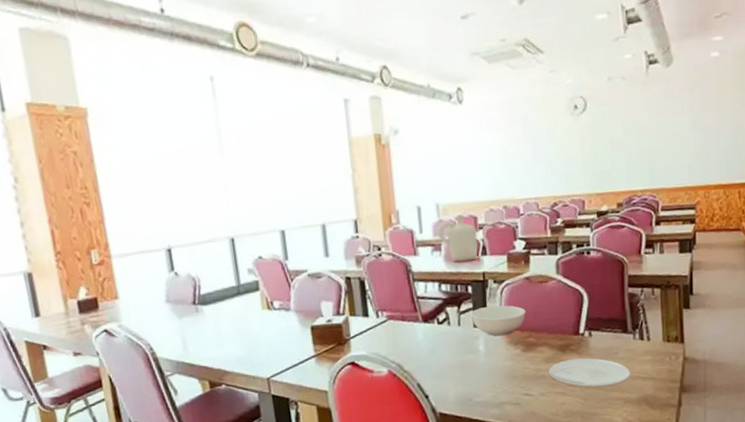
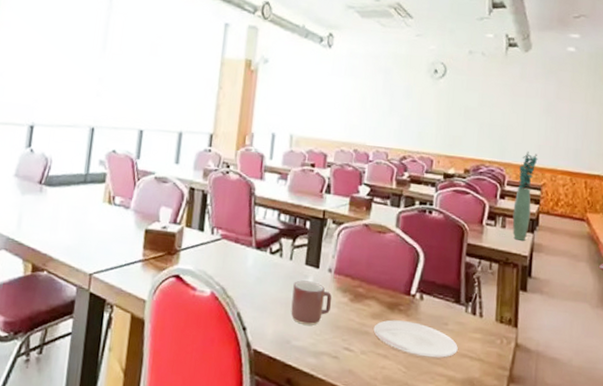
water jug: present [437,216,478,262] -> none [286,151,326,197]
mug: none [466,341,506,382] -> present [291,280,332,326]
bowl: present [470,305,526,337] -> none [304,245,360,280]
vase: none [669,173,690,262] -> present [512,152,538,241]

